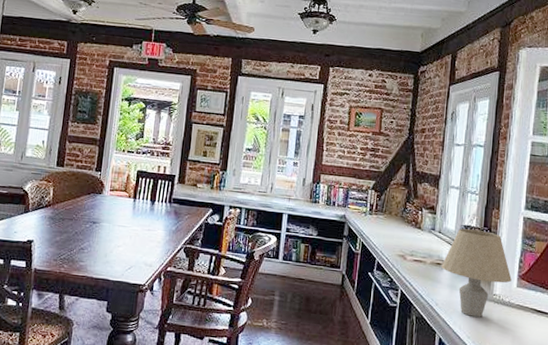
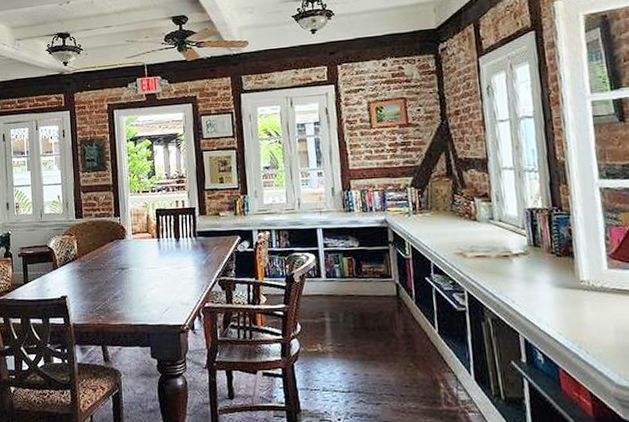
table lamp: present [441,228,512,317] -> none [510,211,600,310]

